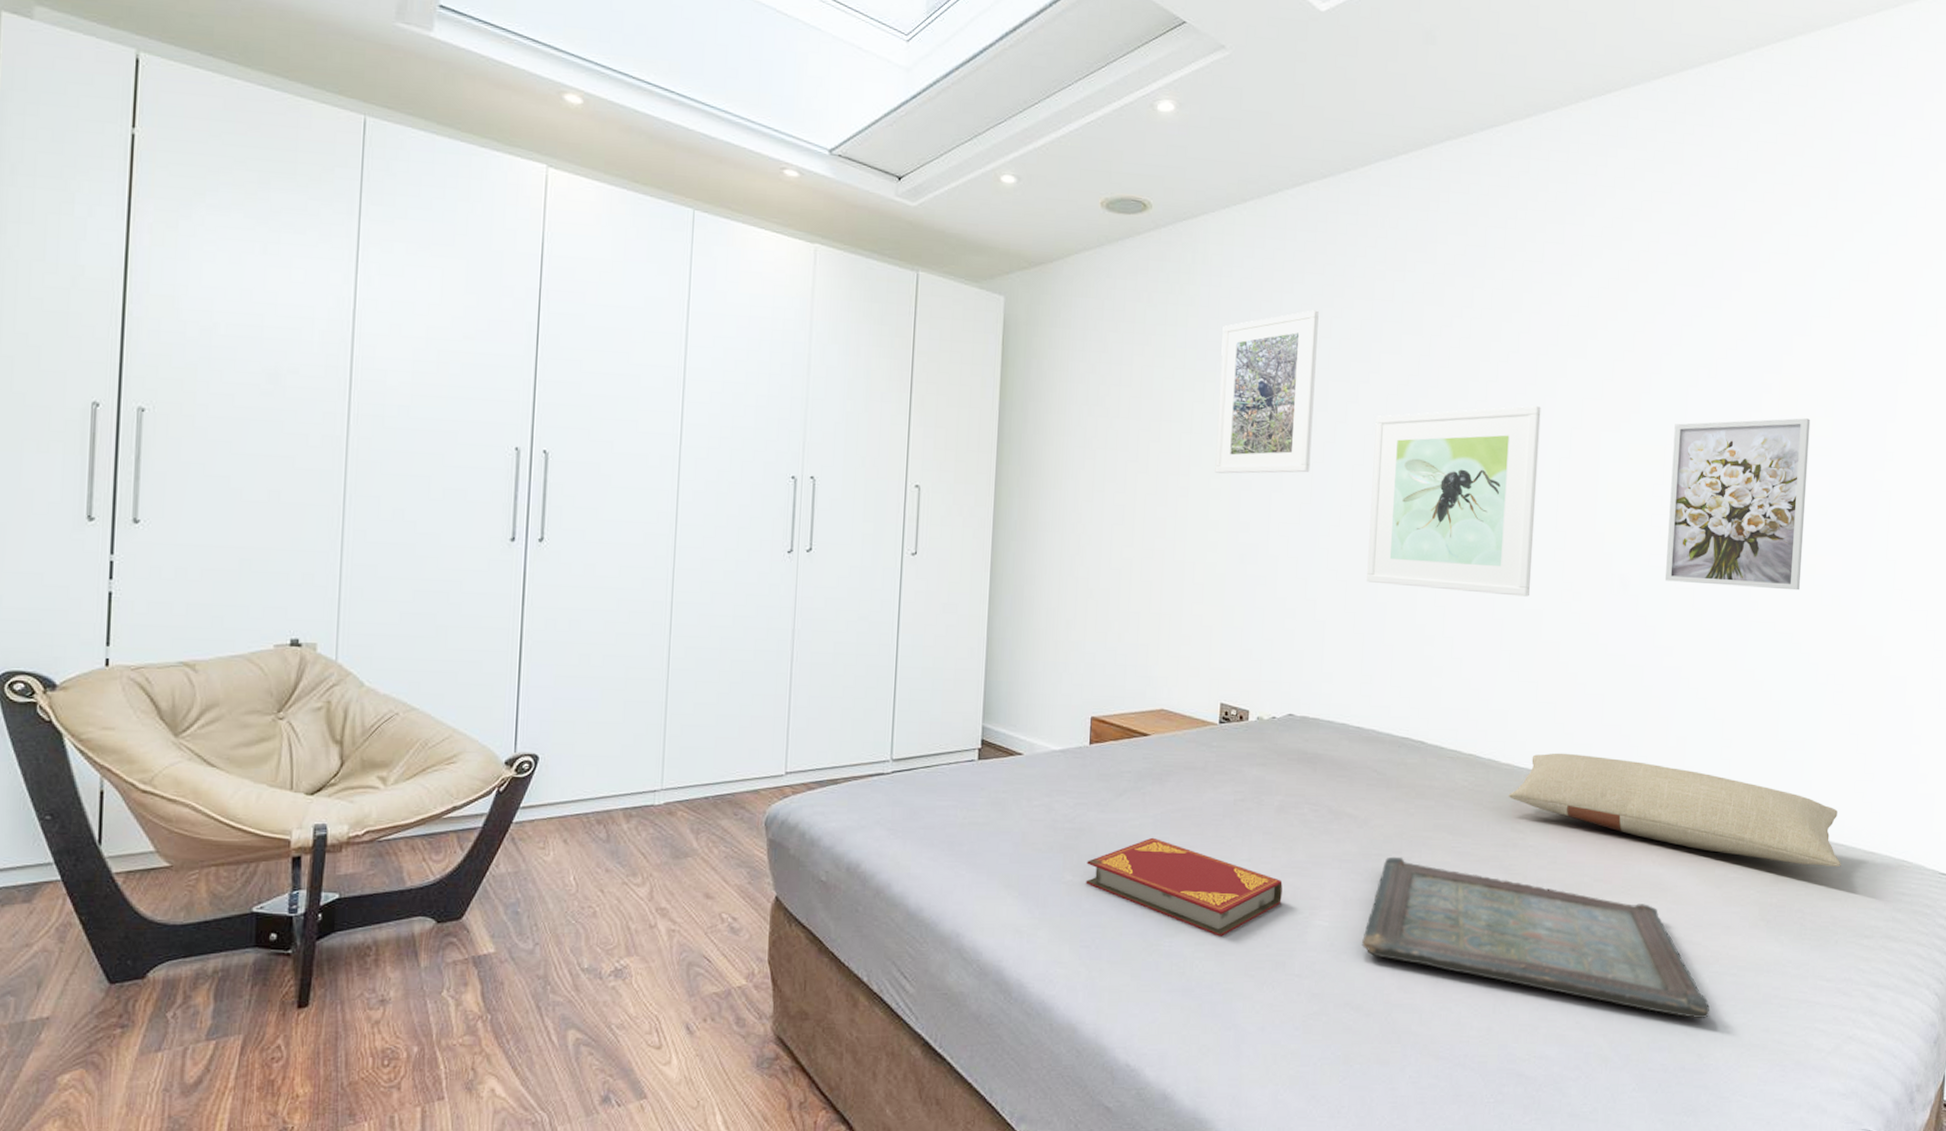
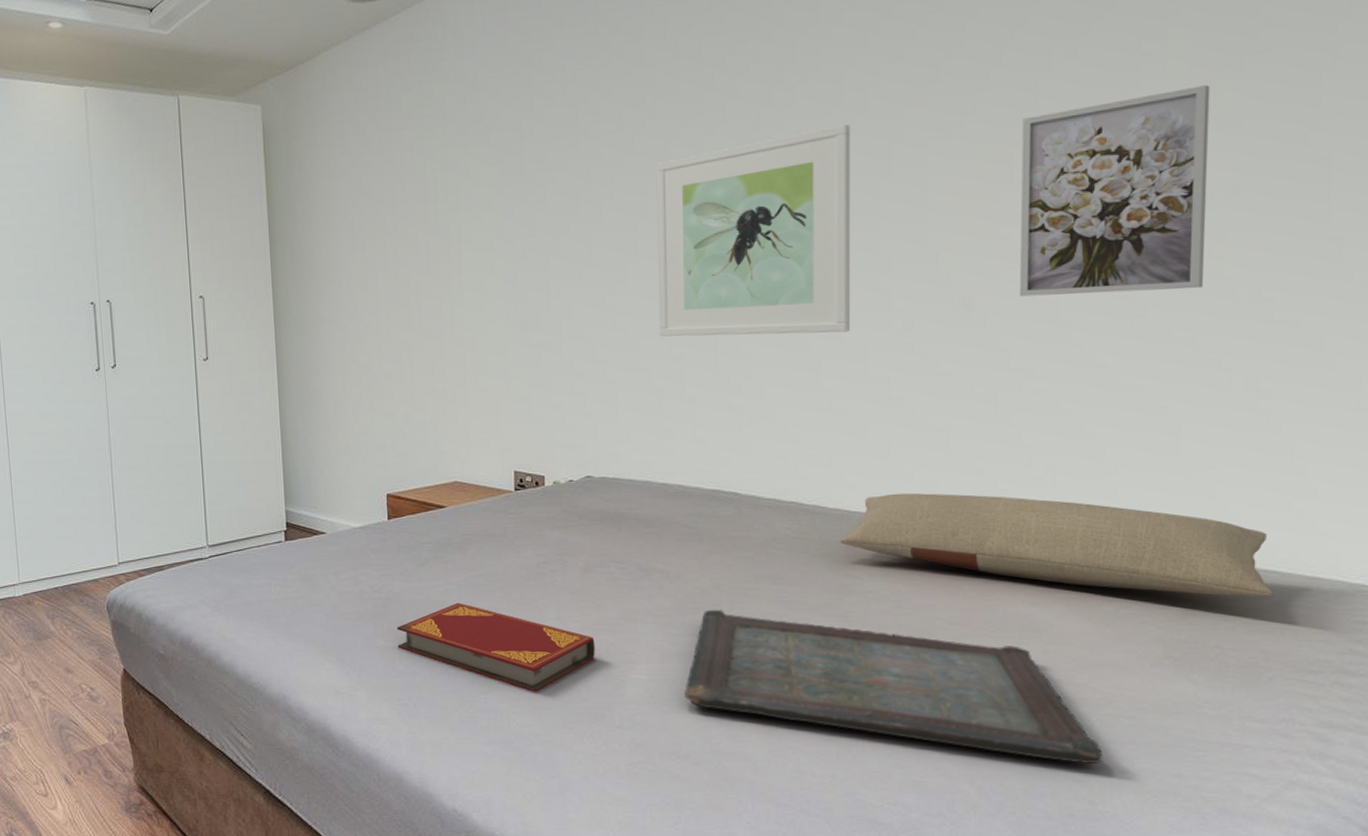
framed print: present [1215,310,1319,474] -> none [481,63,588,246]

